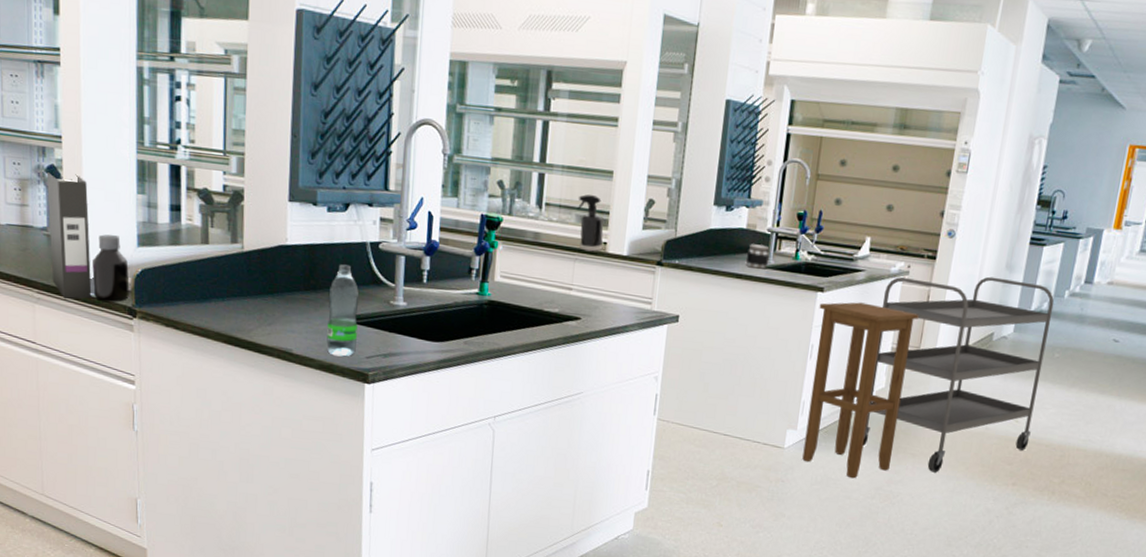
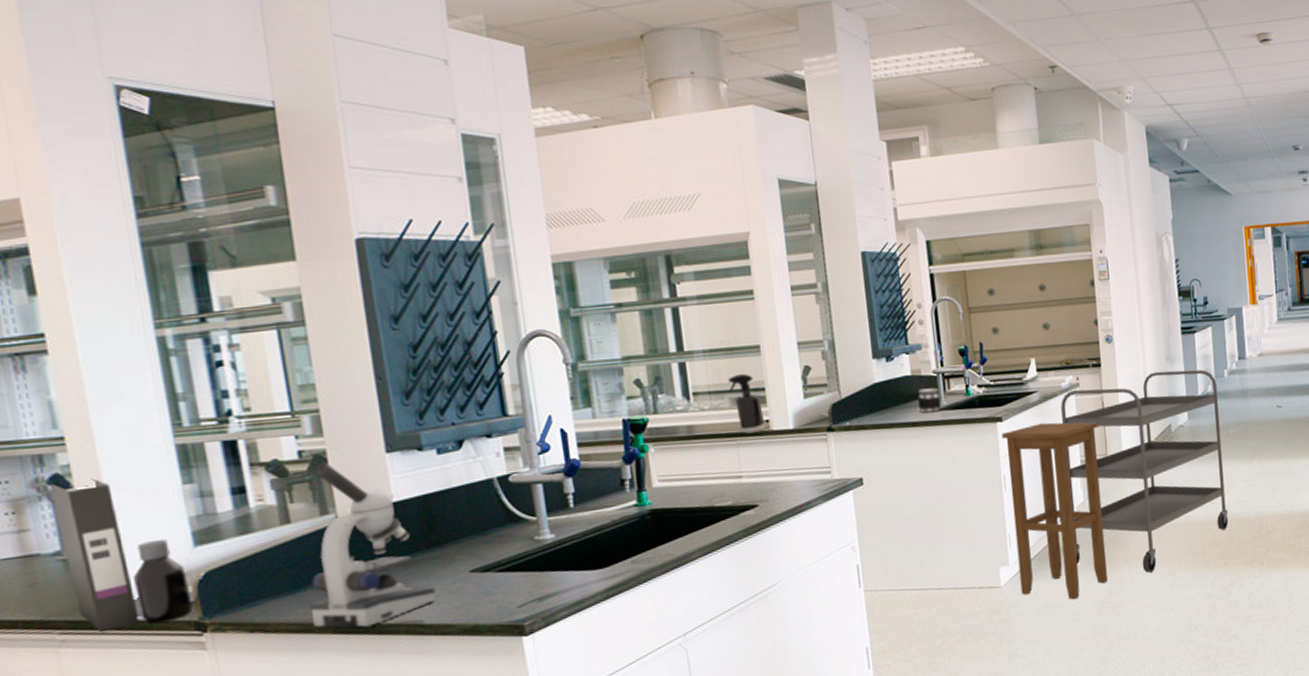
microscope: none [211,199,306,346] -> present [309,462,436,629]
bottle: present [326,264,360,357] -> none [456,508,504,615]

